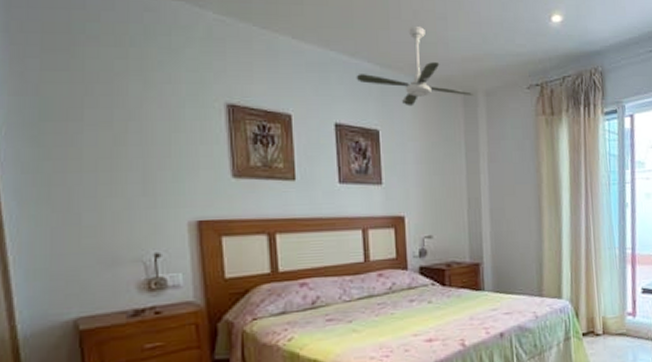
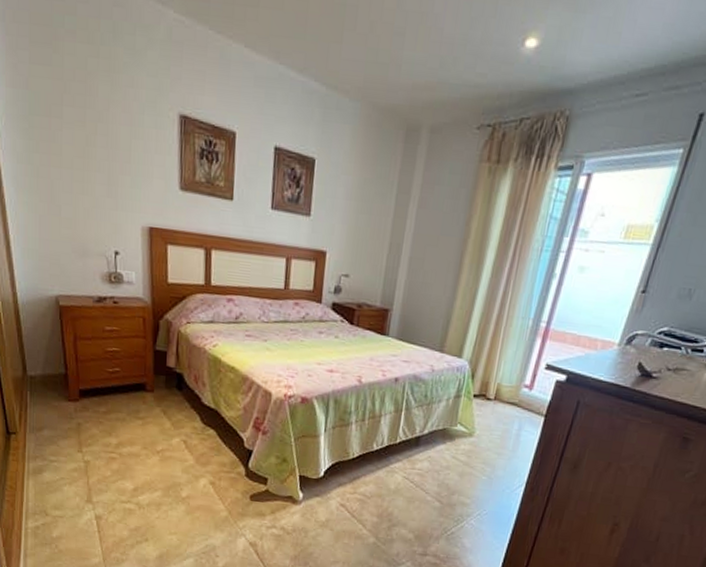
ceiling fan: present [356,27,473,106] -> none [300,42,417,136]

